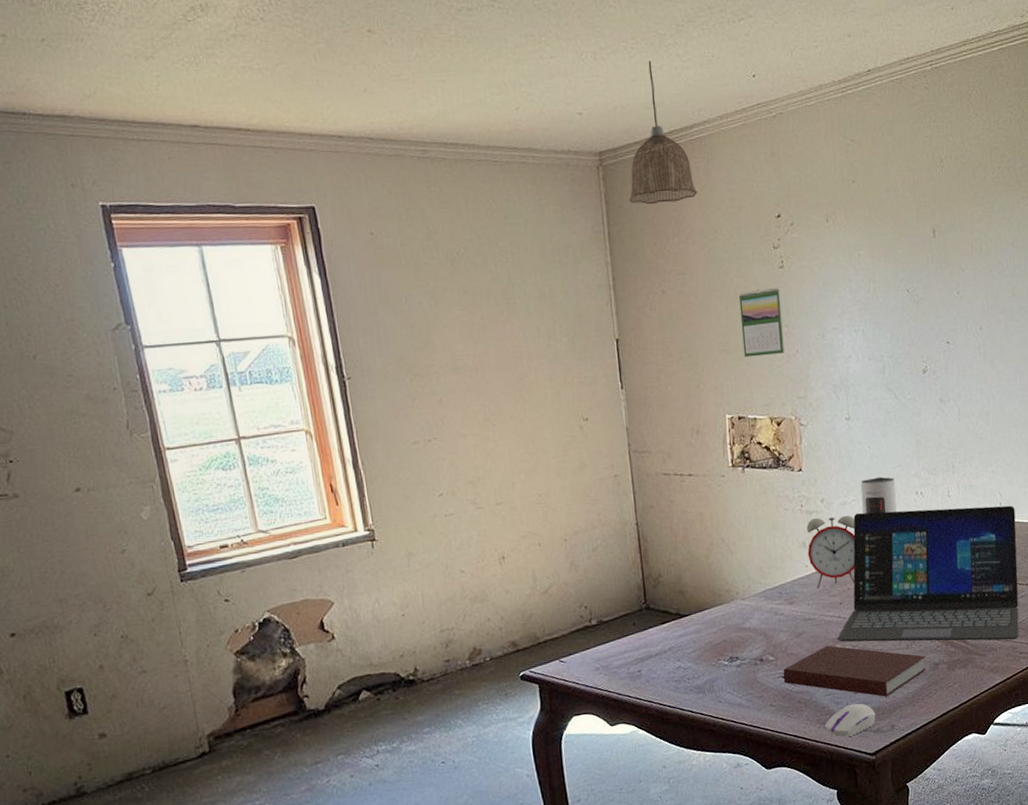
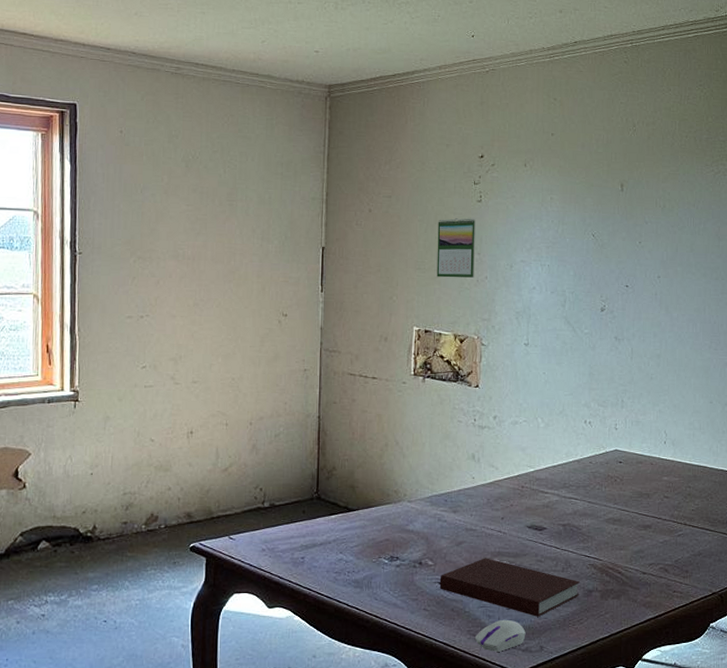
pendant lamp: present [628,61,698,205] -> none [349,14,412,135]
alarm clock: present [806,515,855,589] -> none [476,433,524,501]
laptop: present [837,505,1019,642] -> none [495,433,679,577]
speaker: present [860,476,897,514] -> none [532,402,565,437]

